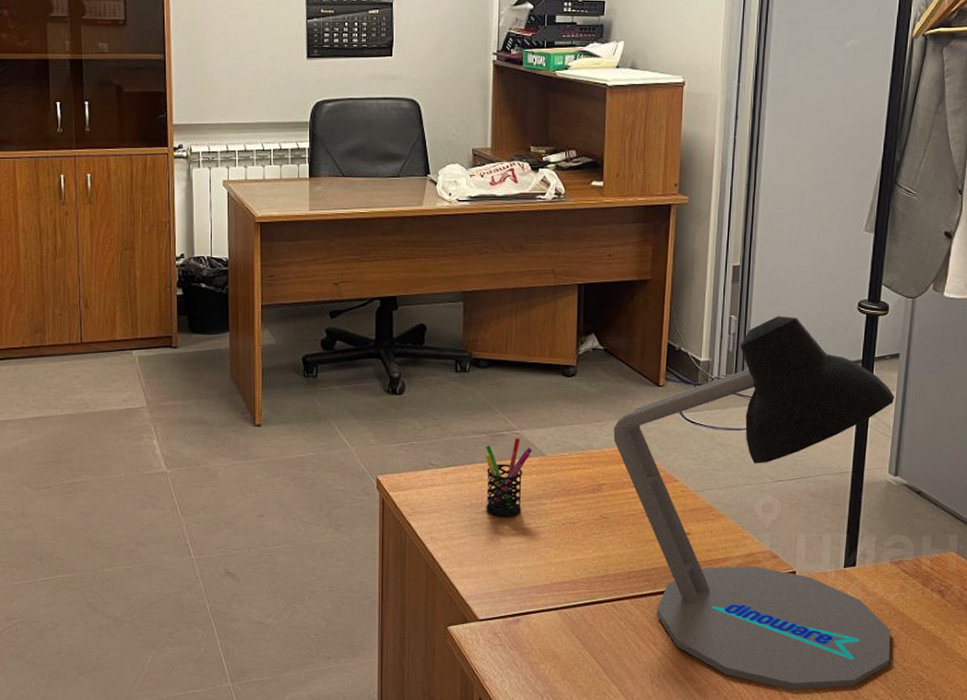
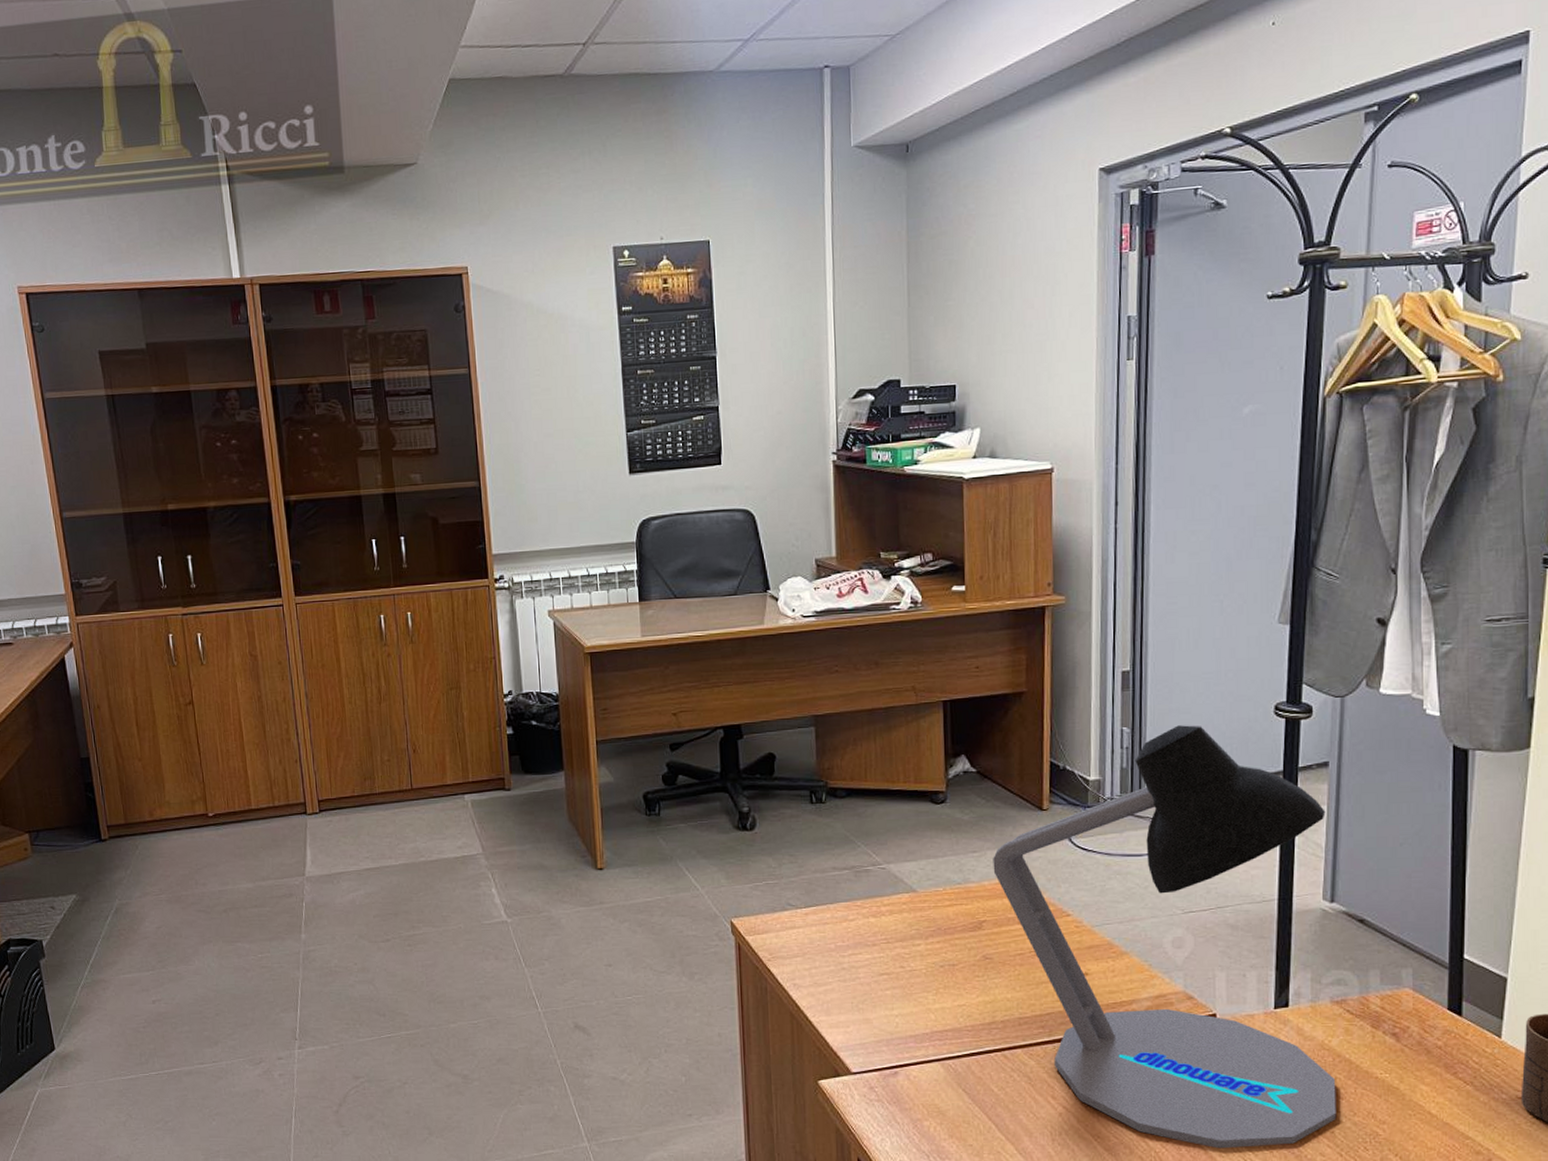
pen holder: present [485,437,532,517] -> none [848,872,901,960]

